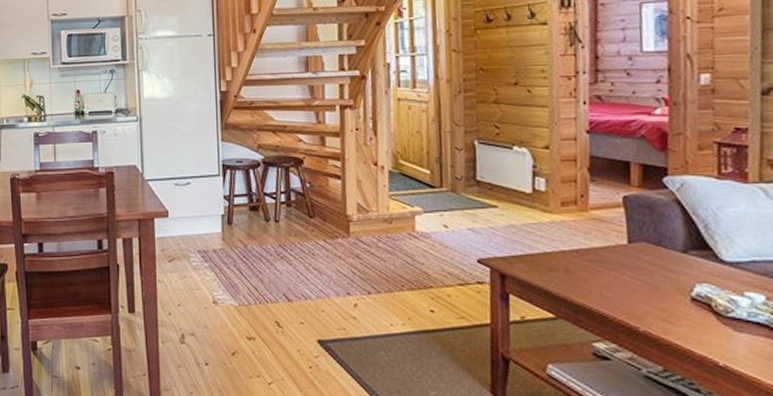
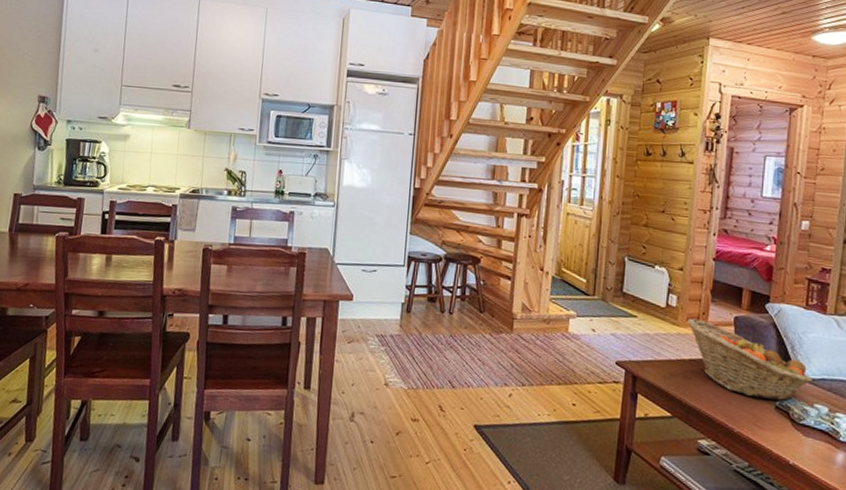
fruit basket: none [562,202,739,290] -> present [688,318,812,401]

